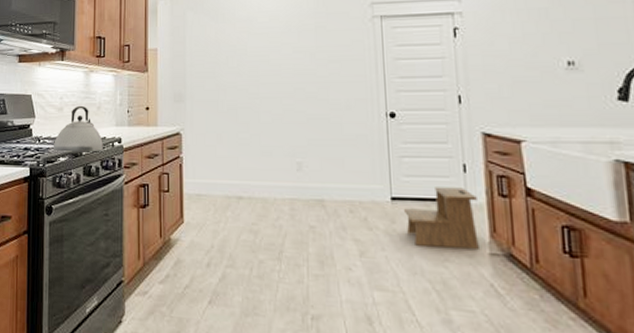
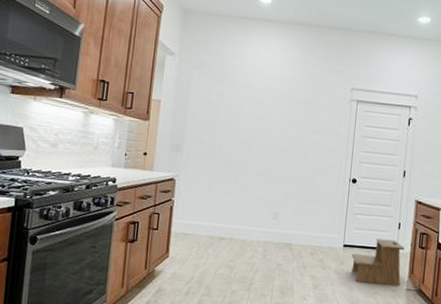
kettle: present [53,105,103,153] -> none [42,143,97,189]

